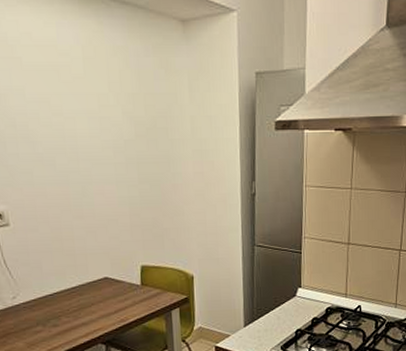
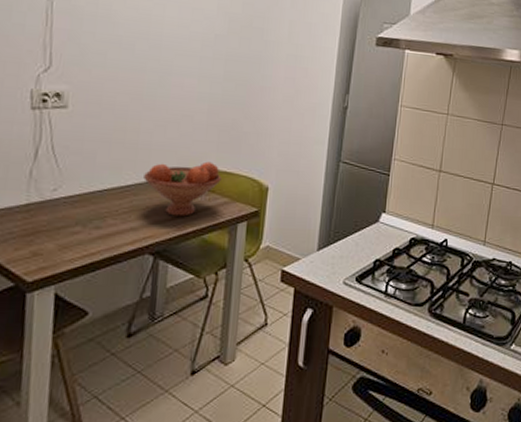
fruit bowl: none [85,259,152,310] -> present [143,161,222,217]

